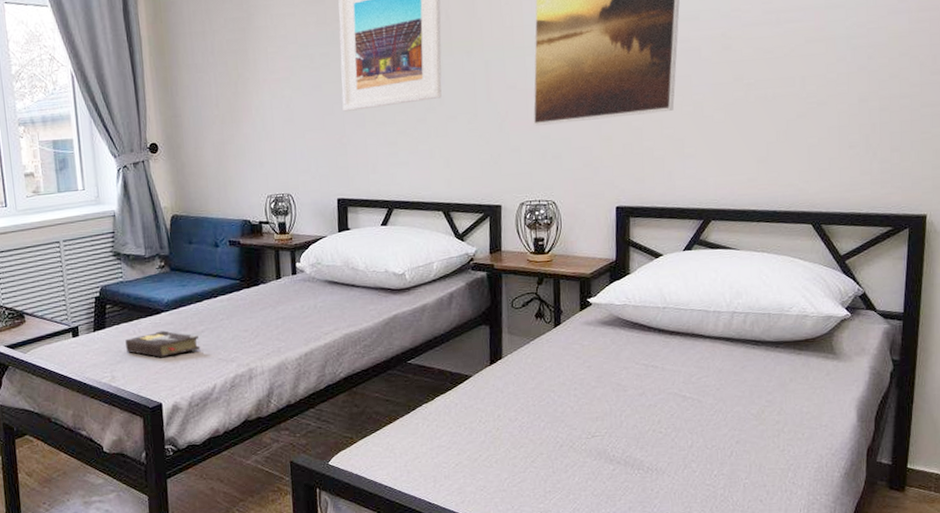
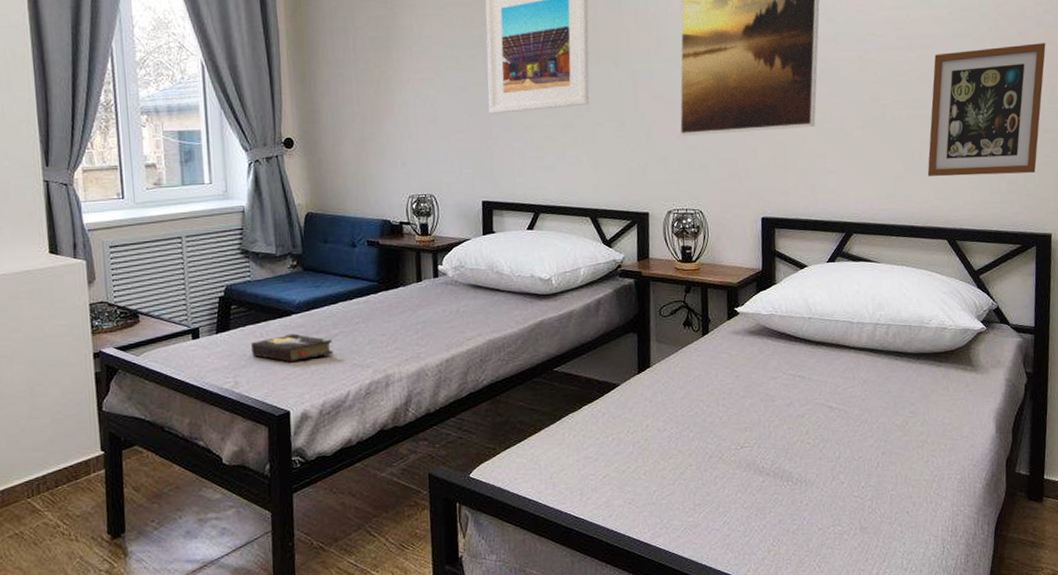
picture frame: none [792,9,929,158] -> present [927,43,1046,177]

